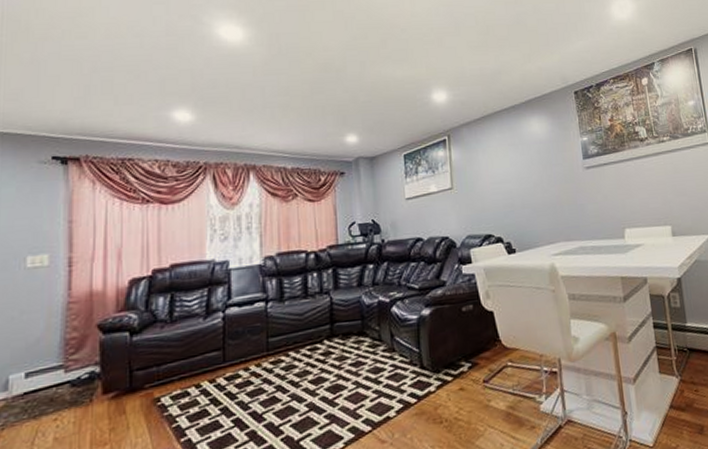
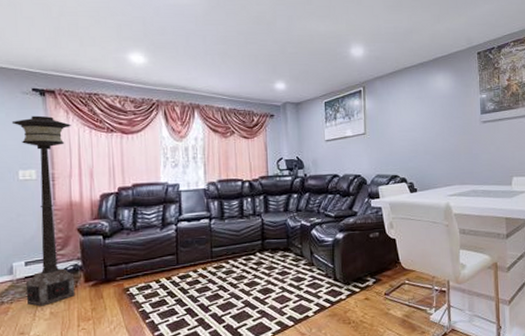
floor lamp: none [22,188,97,432] -> present [11,115,76,307]

